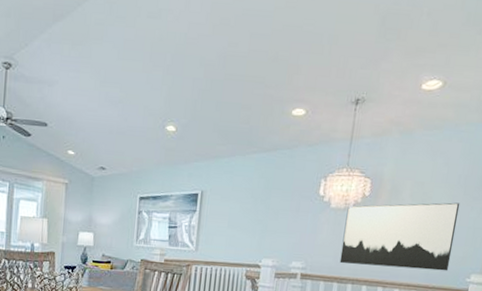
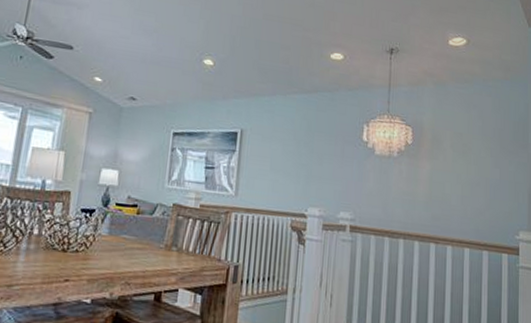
wall art: present [339,202,461,271] -> none [389,153,499,227]

